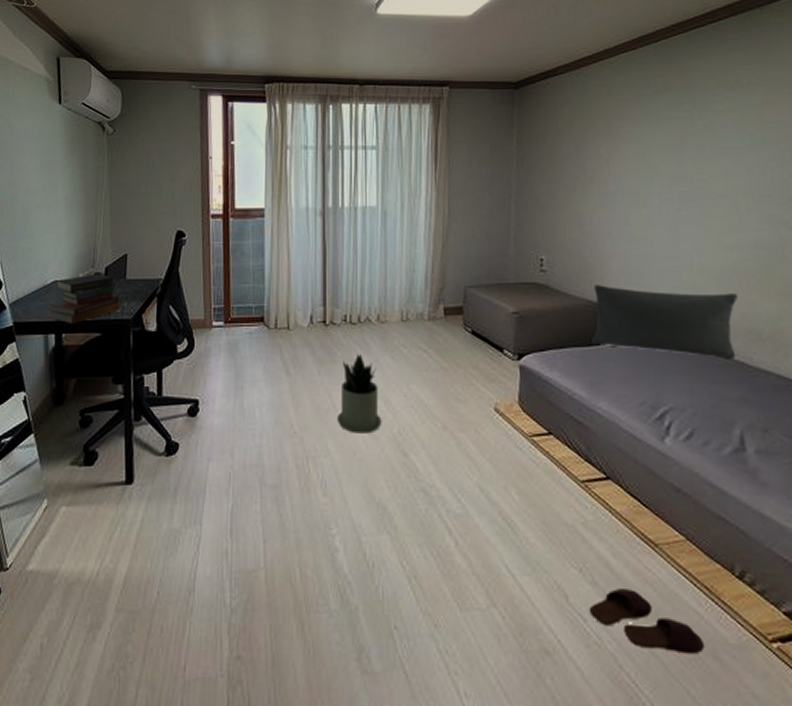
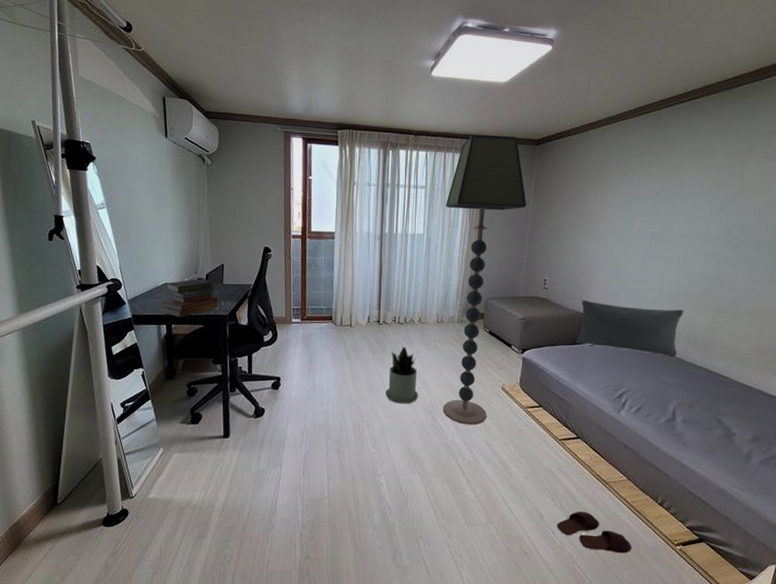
floor lamp: none [404,79,508,462] -> present [443,134,526,425]

